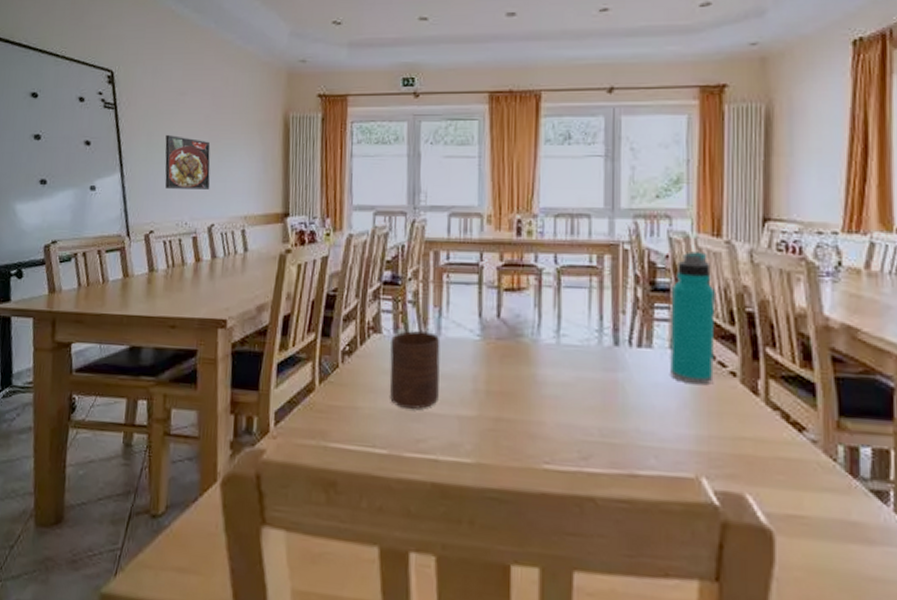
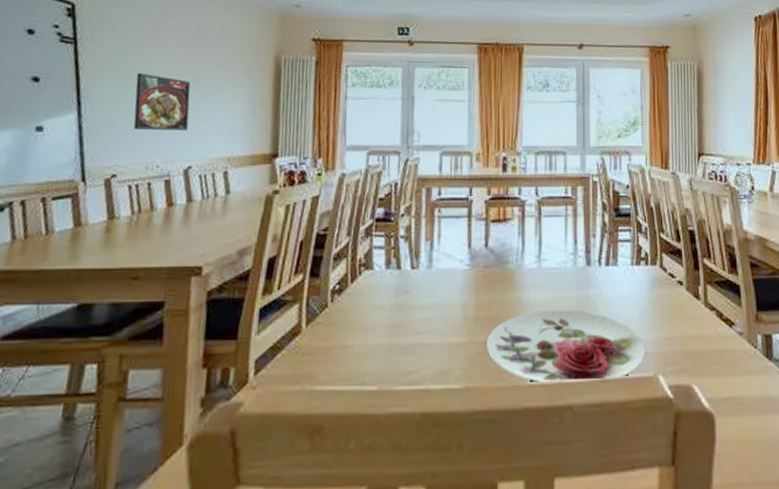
cup: present [389,331,441,409] -> none [381,265,432,342]
plate: none [499,390,685,476] -> present [486,310,645,385]
water bottle: present [670,251,715,385] -> none [631,182,666,295]

